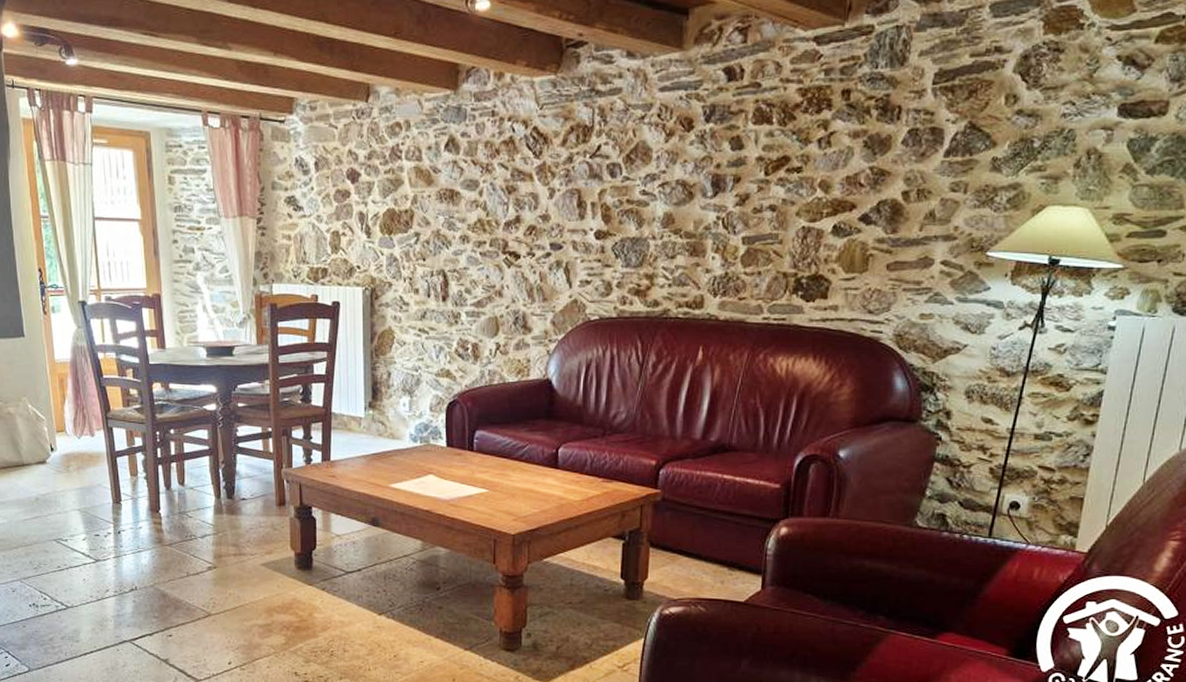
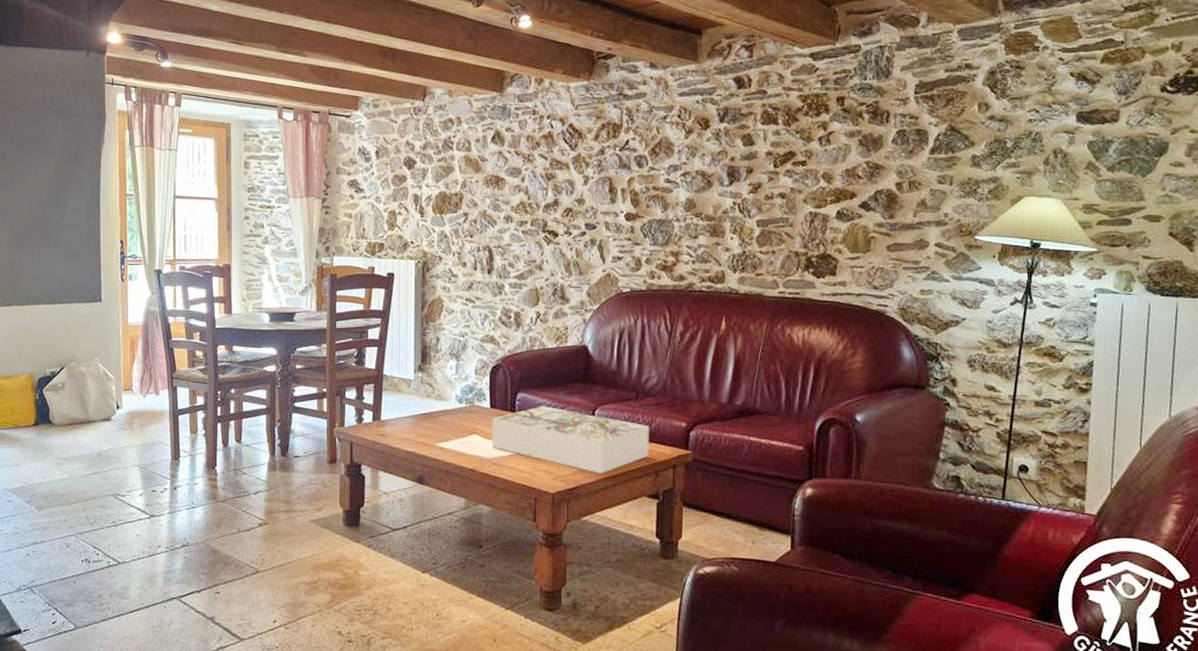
board game: none [448,444,616,515] -> present [491,406,649,474]

